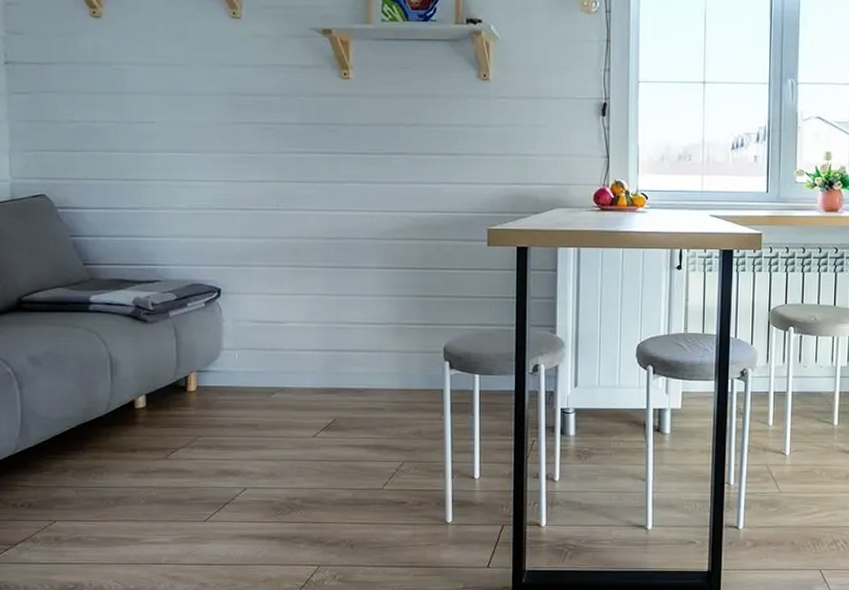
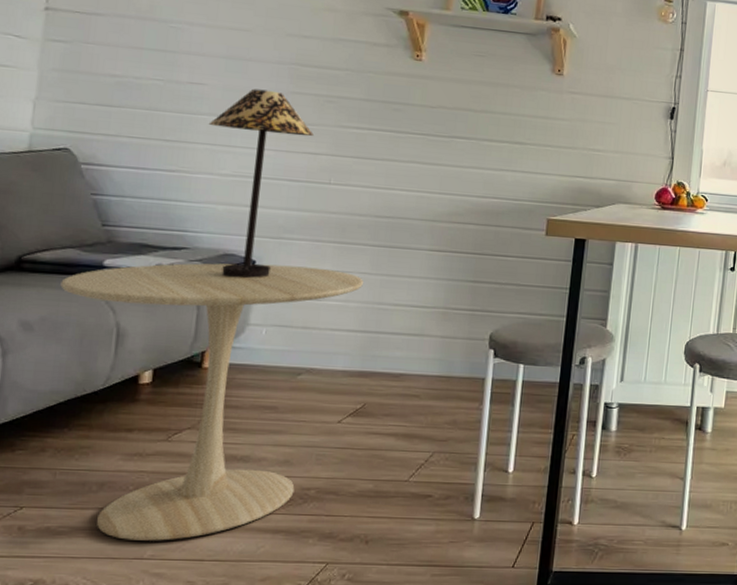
side table: none [57,291,320,548] -> present [60,263,363,541]
table lamp: none [162,122,257,306] -> present [208,88,313,279]

